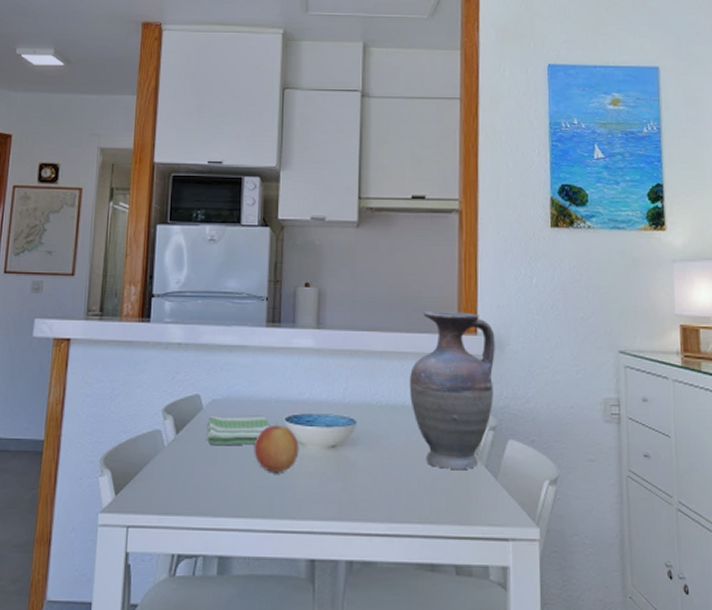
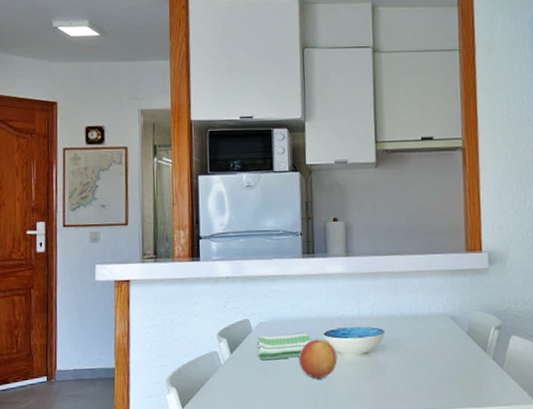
vase: present [409,311,495,469] -> none [426,234,498,364]

